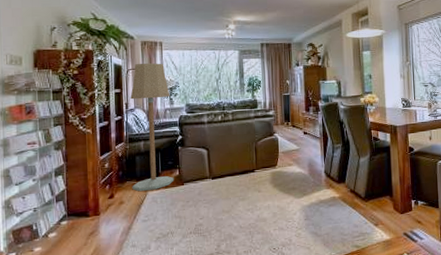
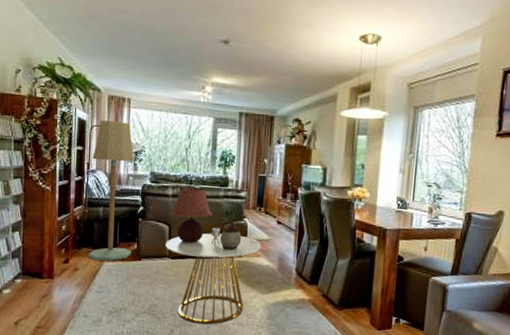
side table: none [205,145,293,236] -> present [165,227,262,325]
table lamp: none [206,112,246,162] -> present [169,188,213,243]
potted plant: none [255,119,275,164] -> present [220,201,243,251]

